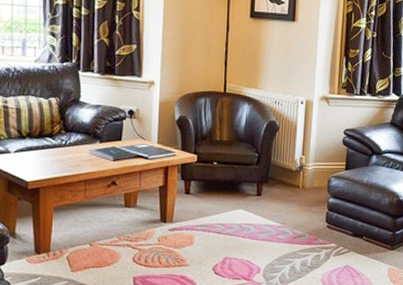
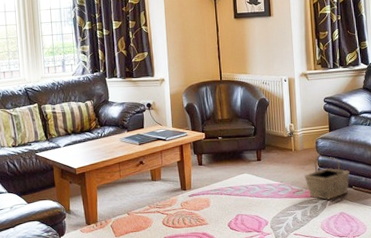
basket: none [309,198,362,250] -> present [304,156,350,200]

